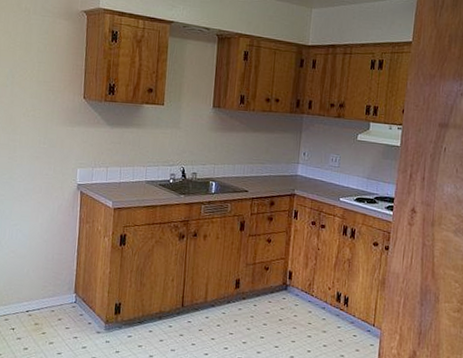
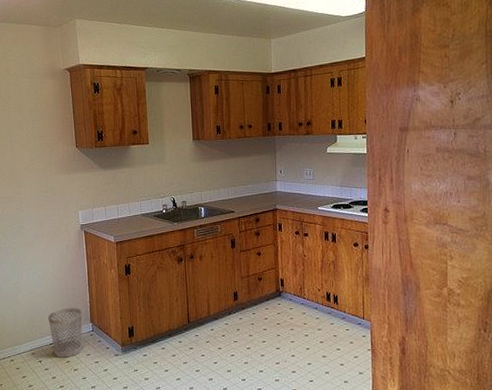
wastebasket: none [28,273,67,329] -> present [48,308,83,358]

